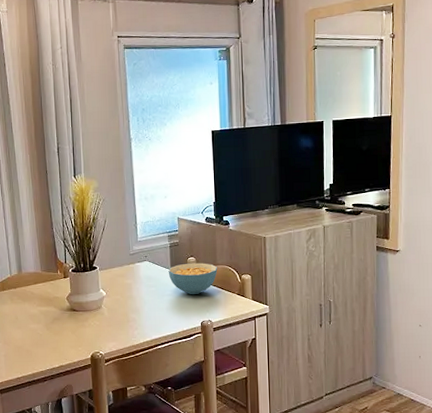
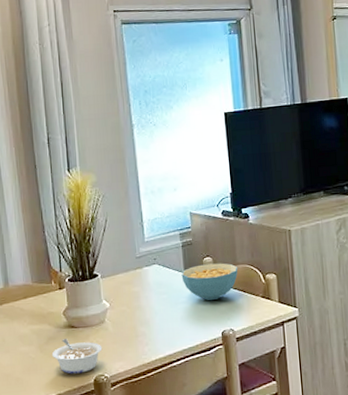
legume: none [56,320,99,350] -> present [51,339,103,374]

